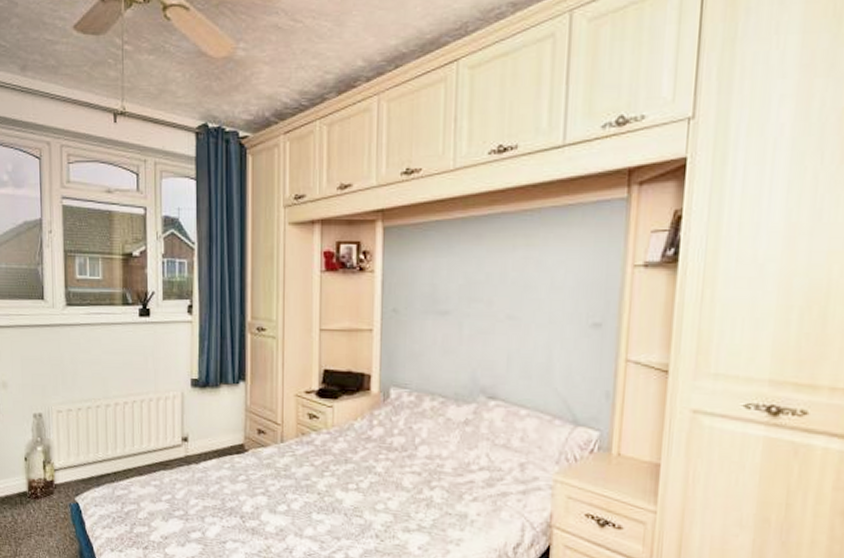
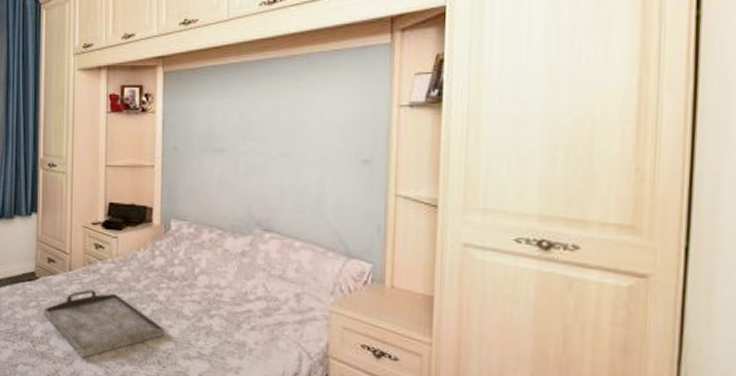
serving tray: none [254,462,383,533] -> present [43,289,165,358]

